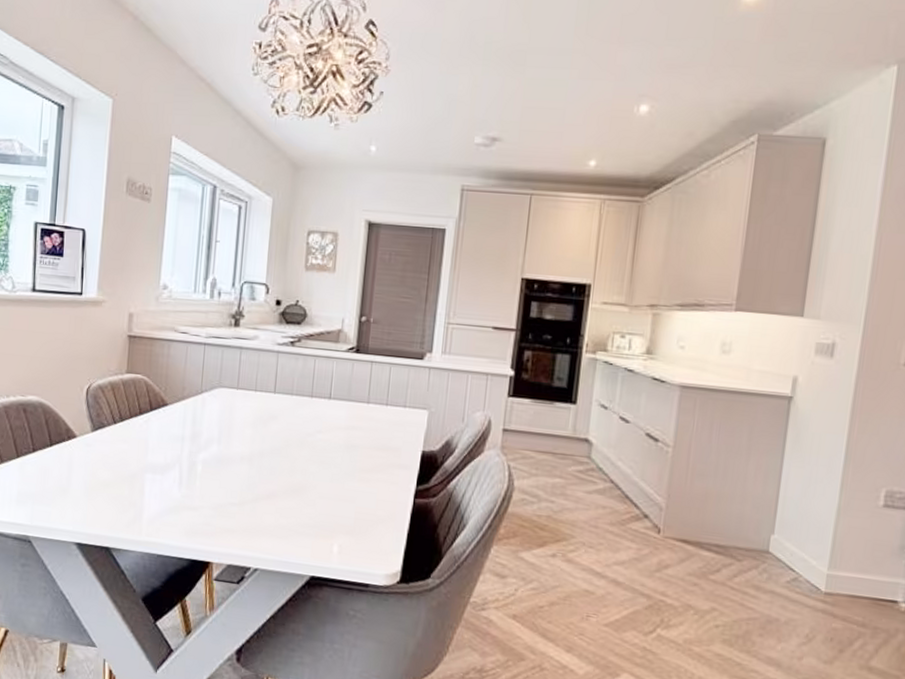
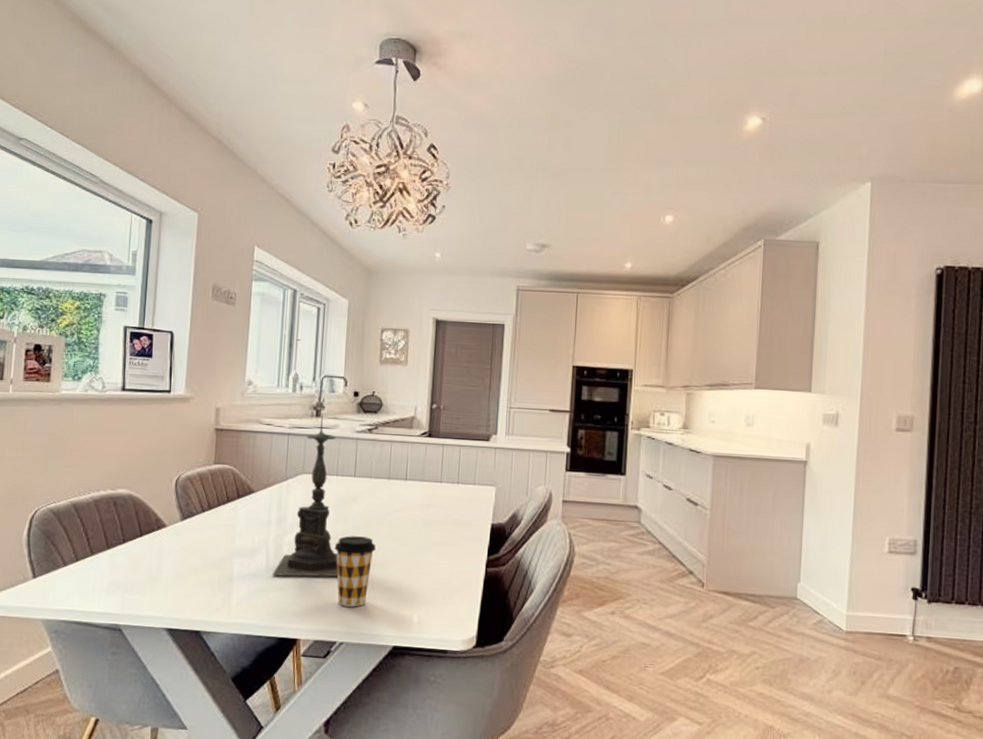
candle holder: none [184,323,256,499] -> present [271,413,339,577]
coffee cup: none [251,456,296,533] -> present [334,536,376,607]

